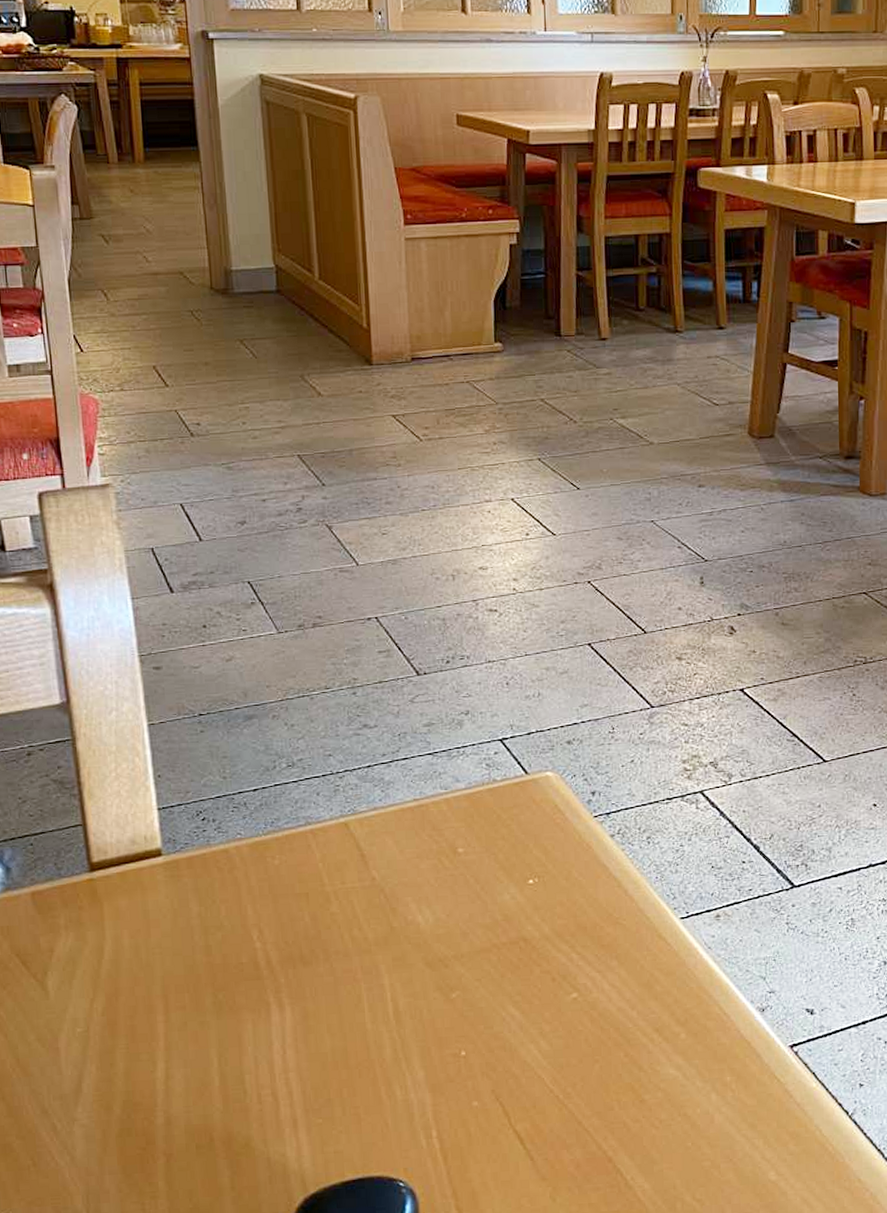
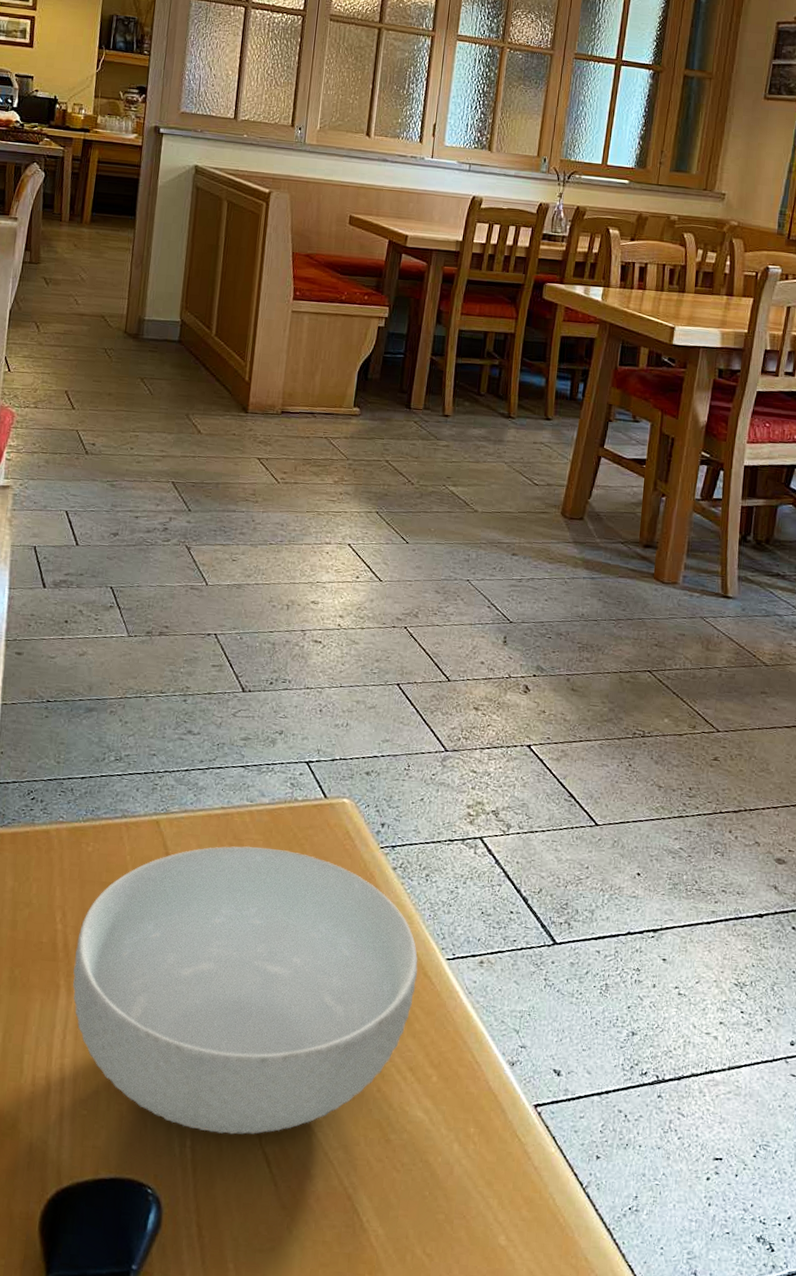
cereal bowl: none [280,834,651,1120] -> present [73,846,418,1135]

